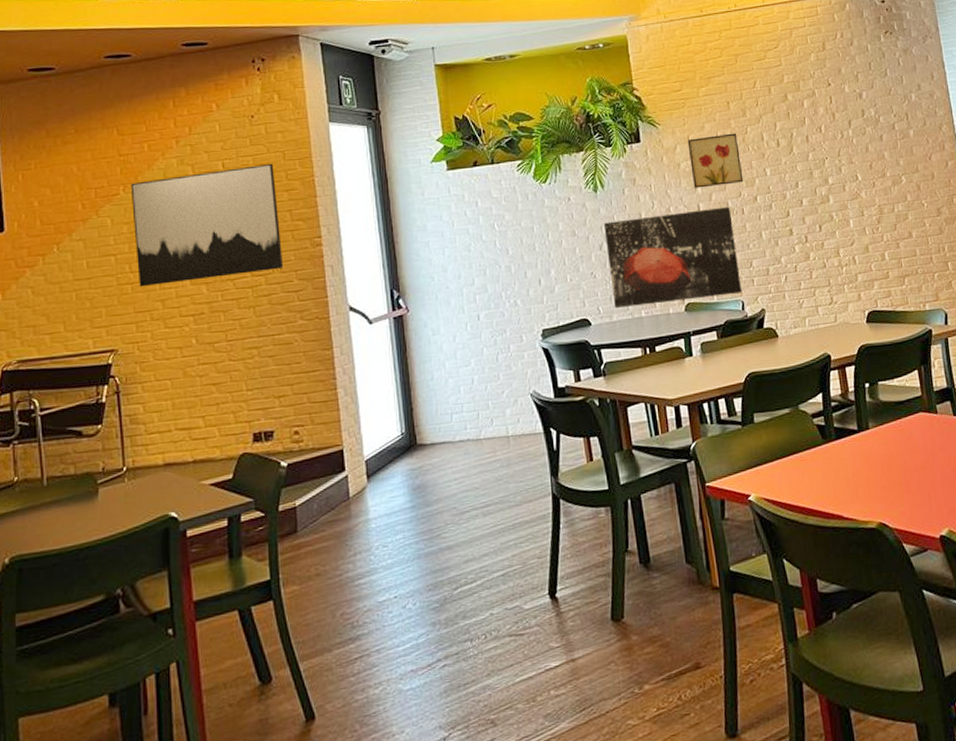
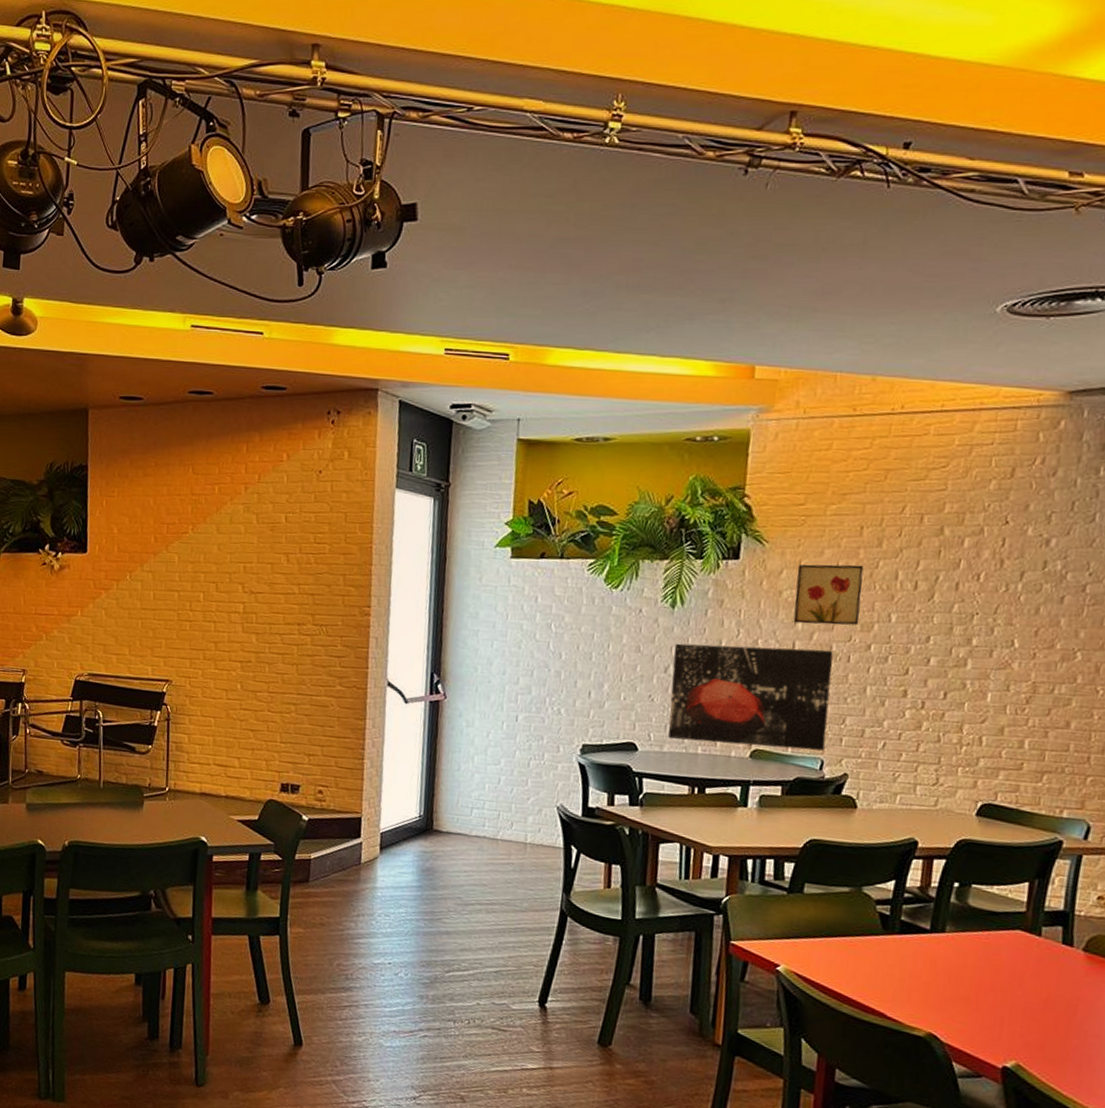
wall art: present [130,163,284,287] -> none [196,523,334,632]

